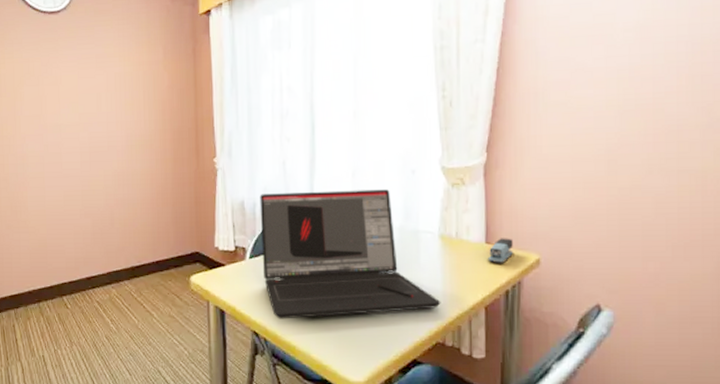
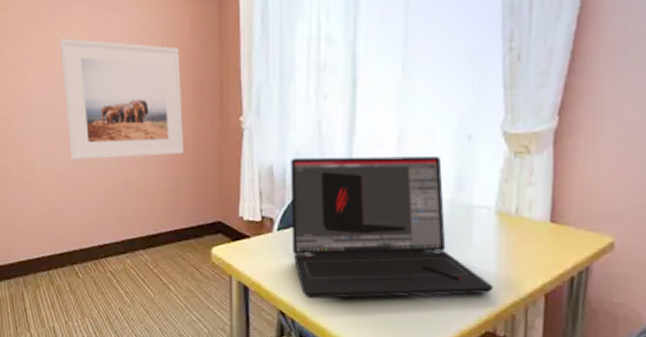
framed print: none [51,92,165,200] -> present [60,38,185,159]
stapler: present [487,238,514,264] -> none [550,216,584,247]

